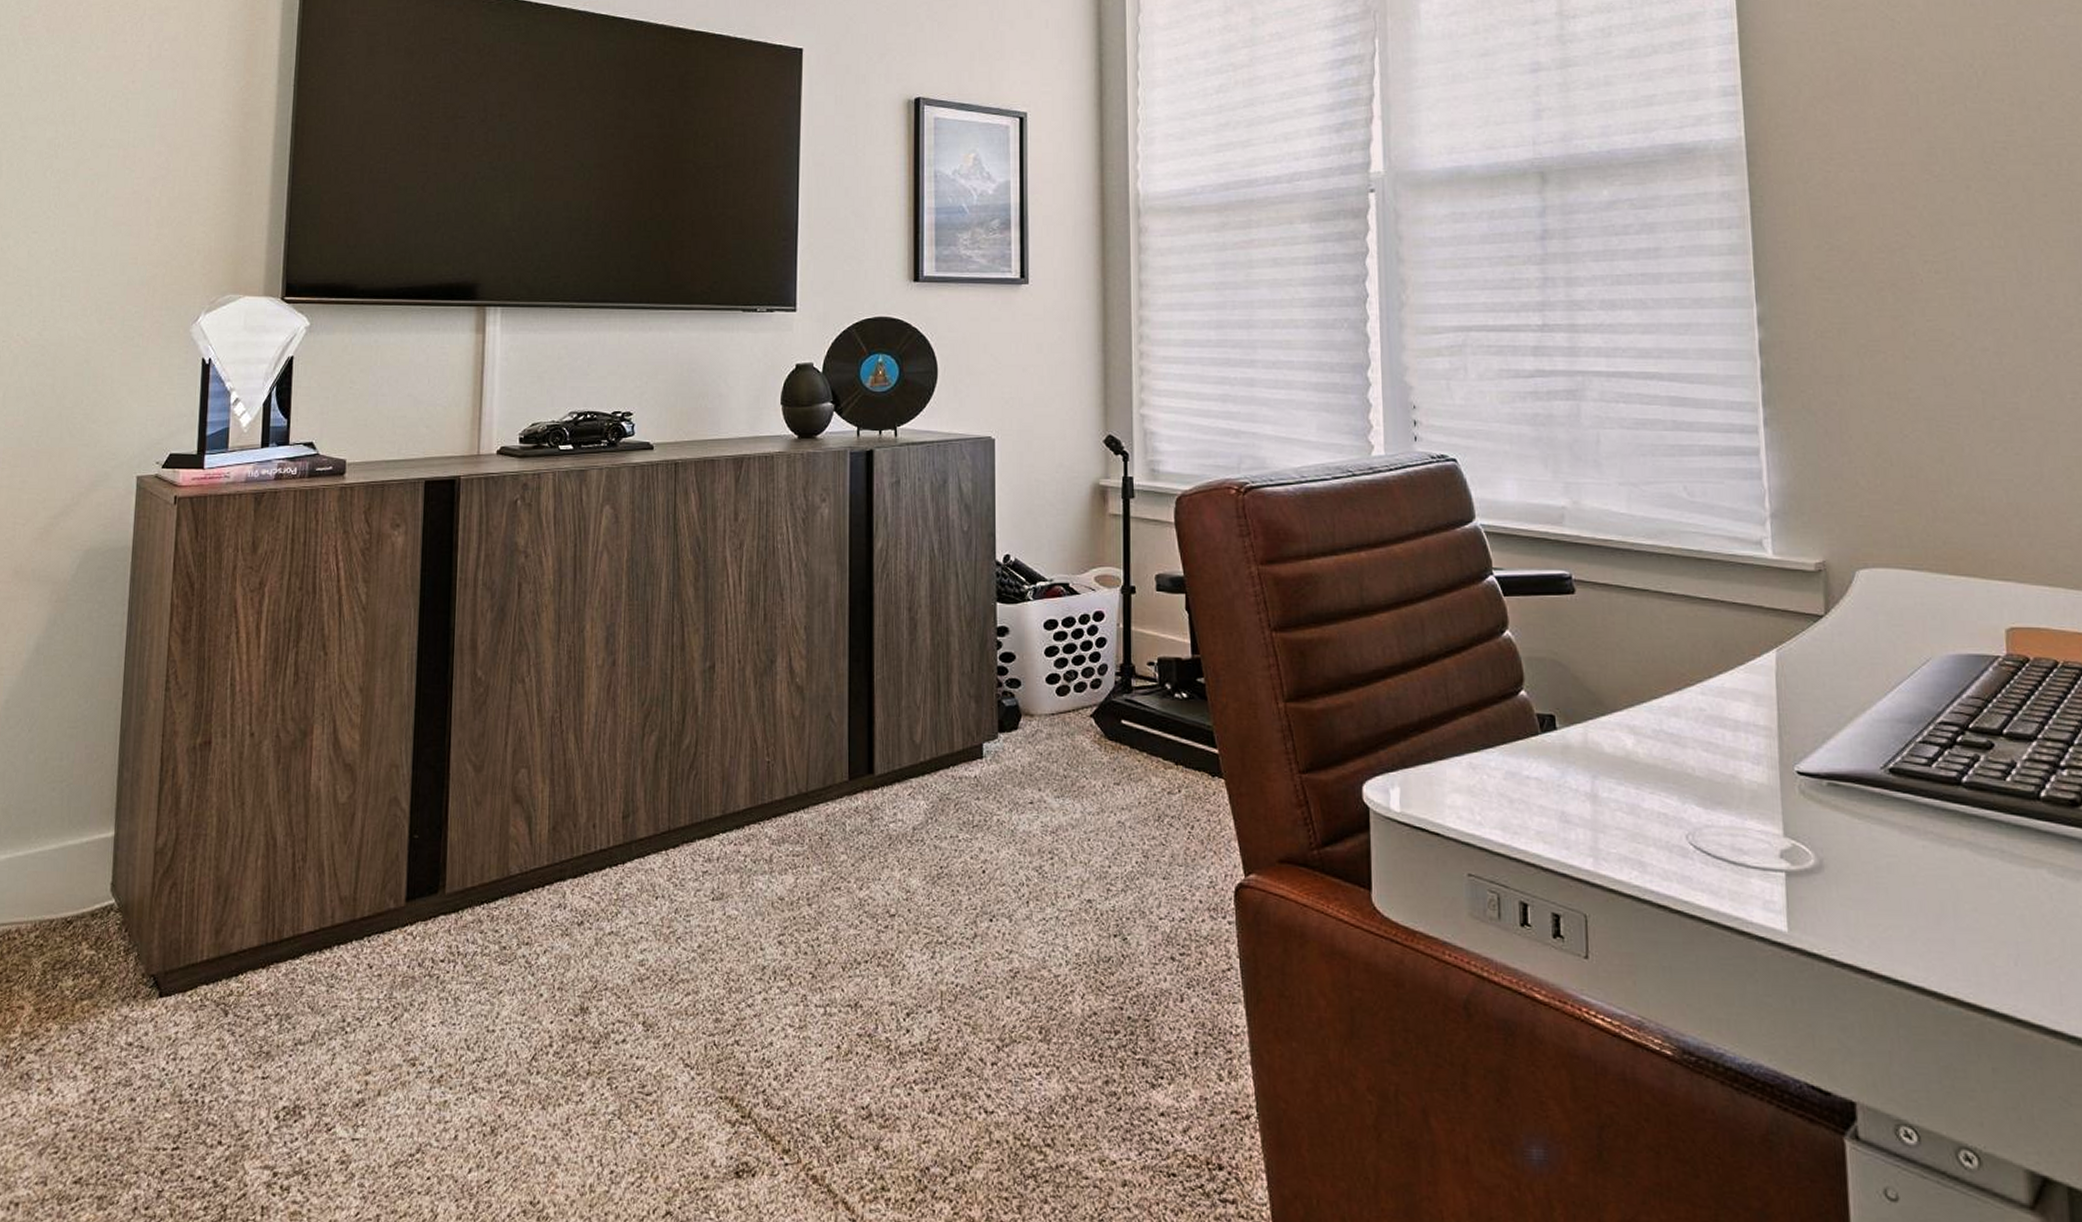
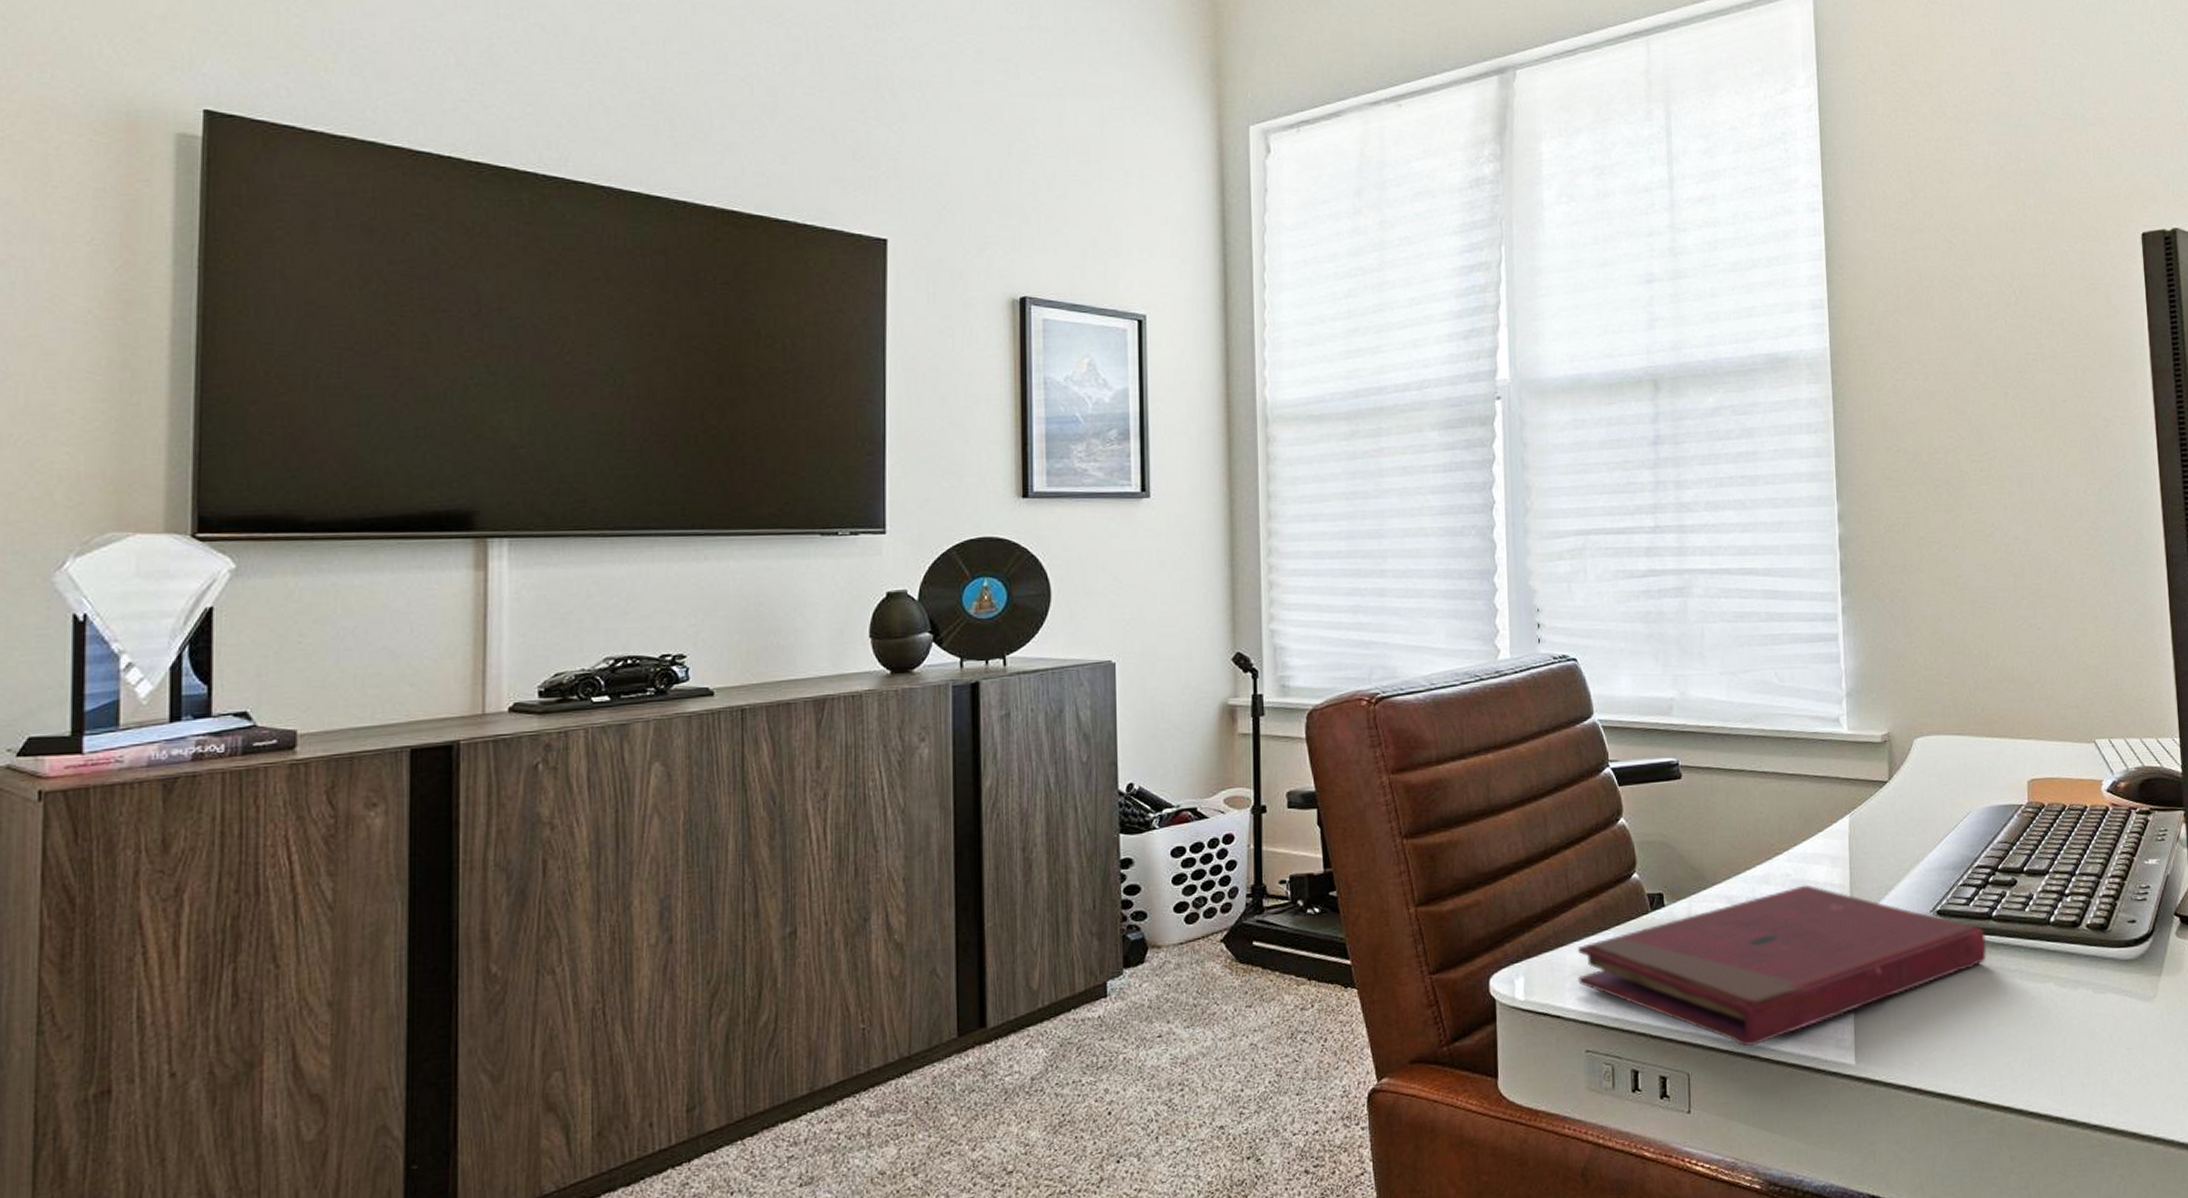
book: none [1458,722,1956,895] -> present [1577,885,1987,1047]

